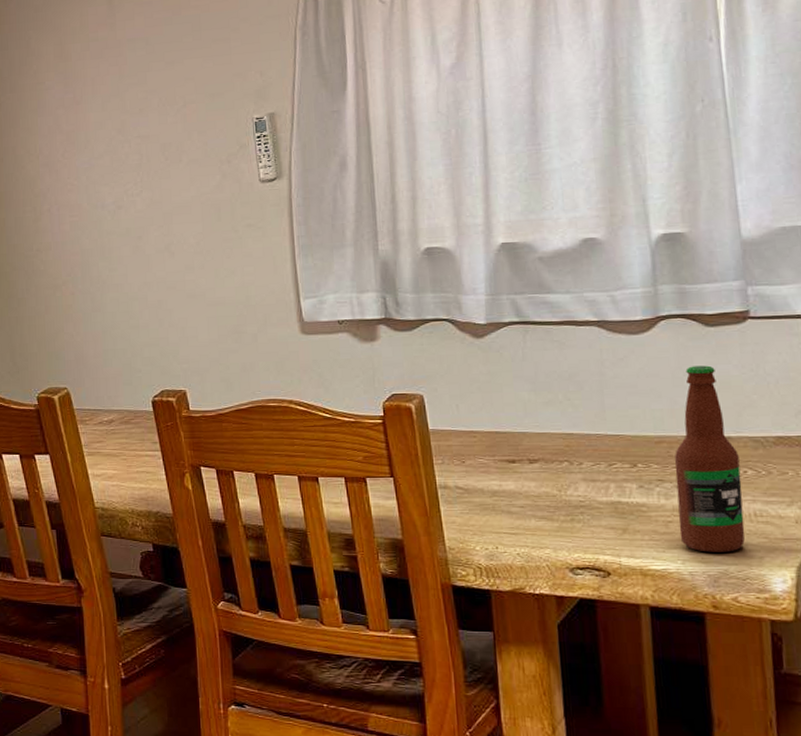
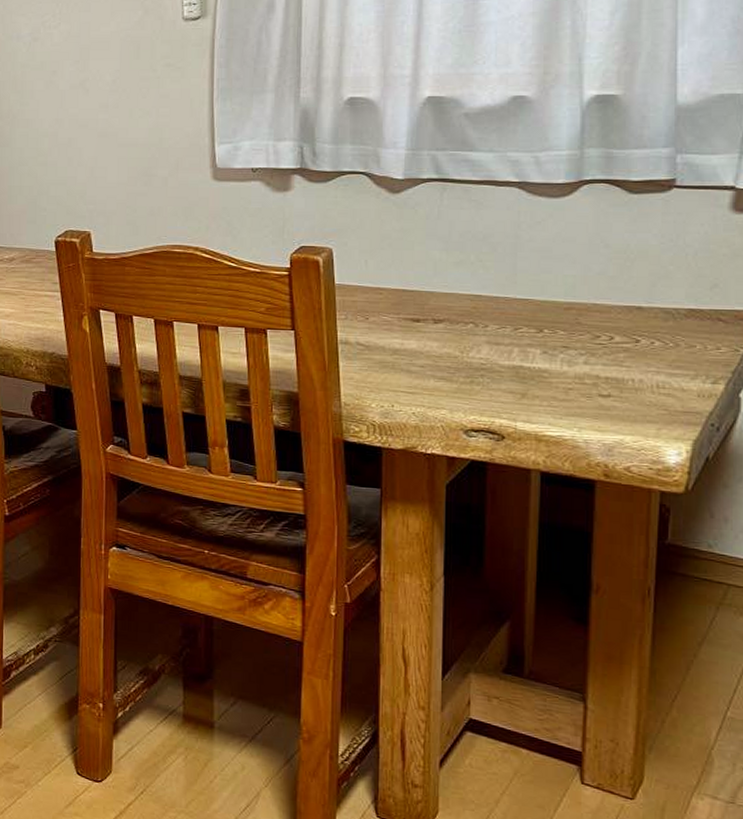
bottle: present [674,365,745,552] -> none [579,233,648,422]

